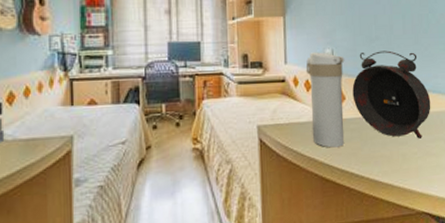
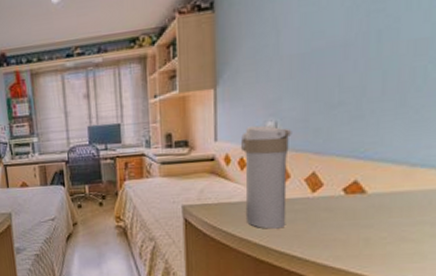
alarm clock: present [352,50,431,139] -> none [300,117,416,222]

